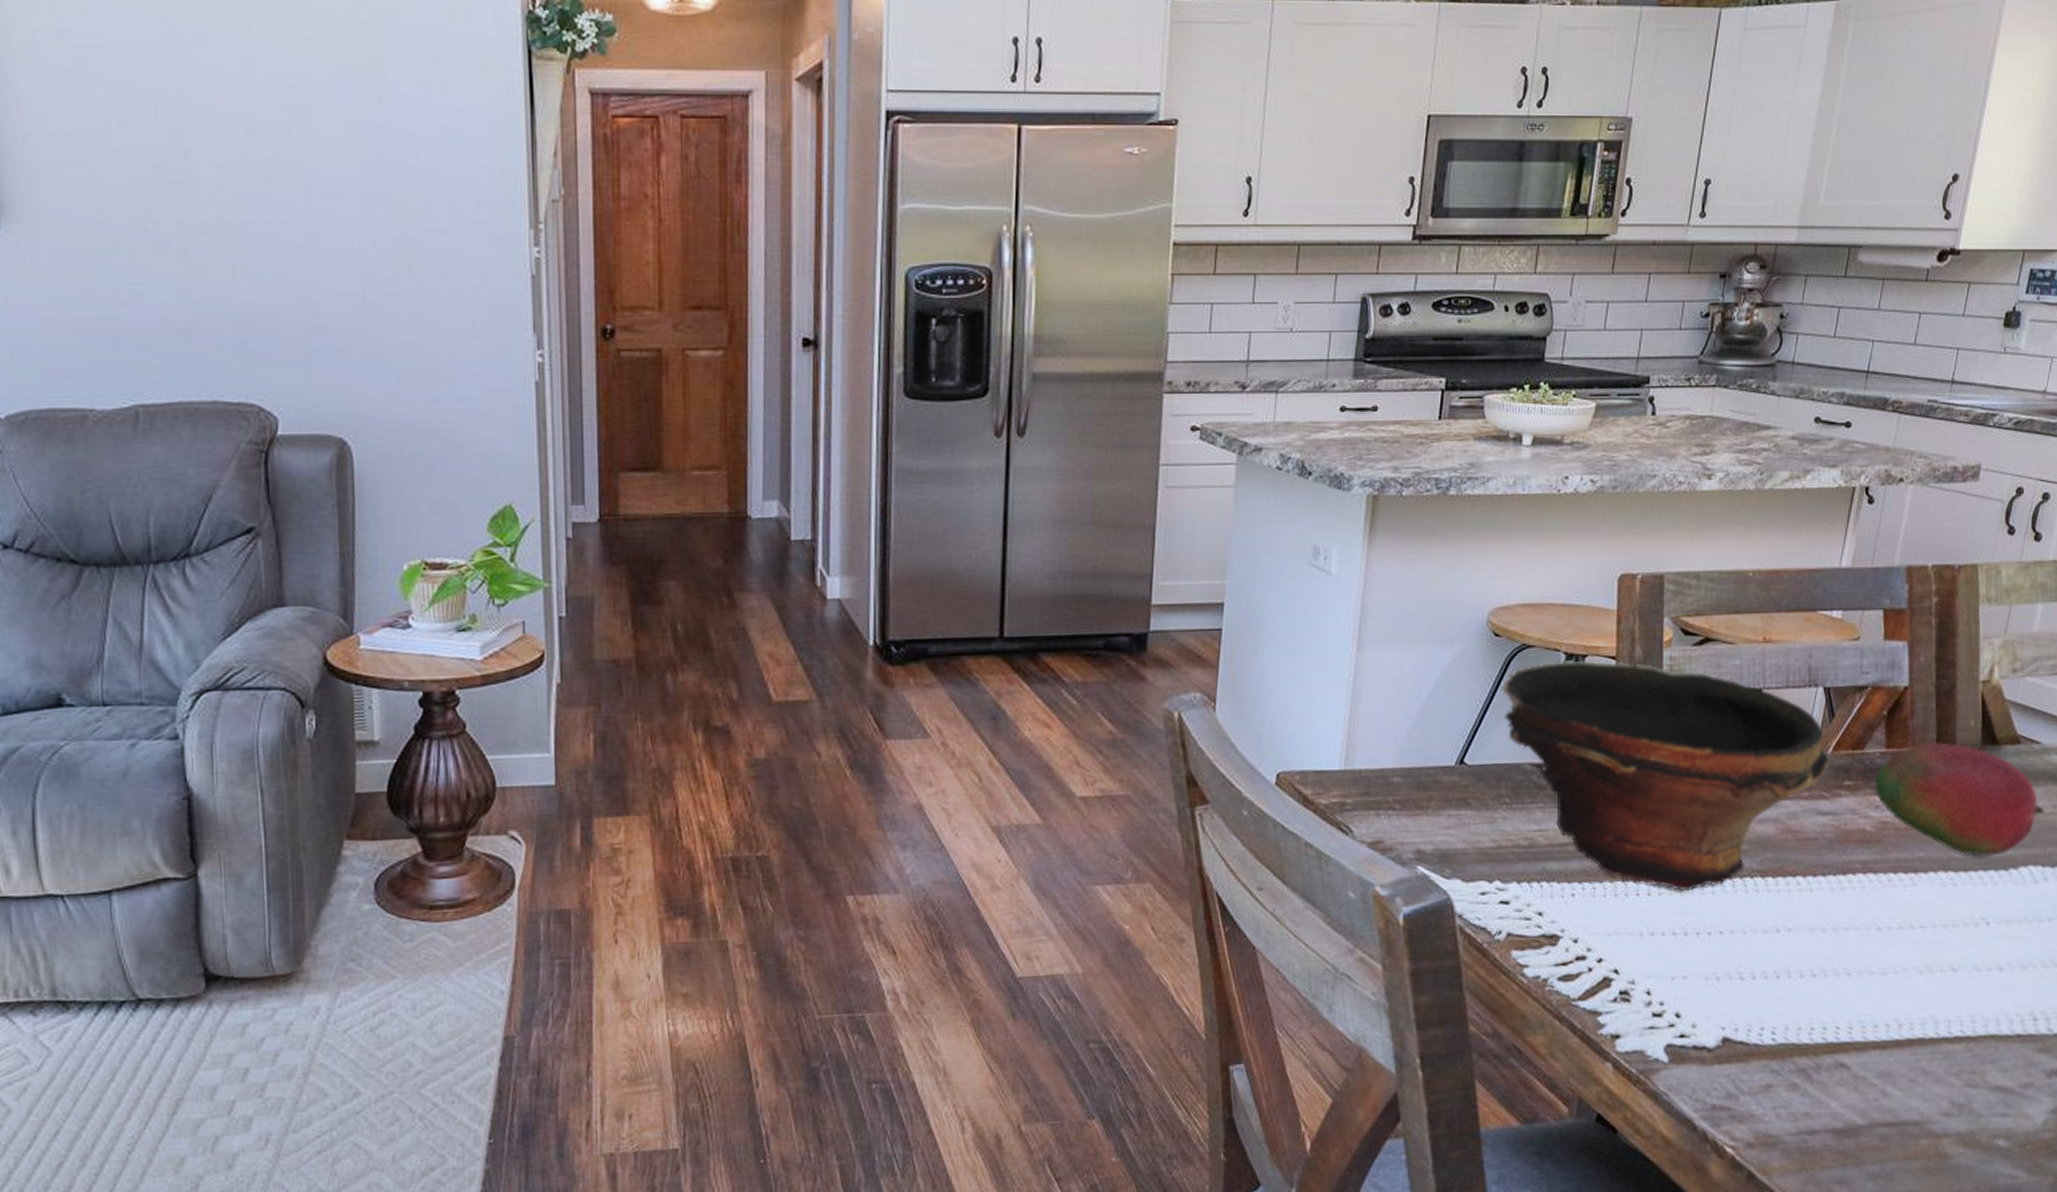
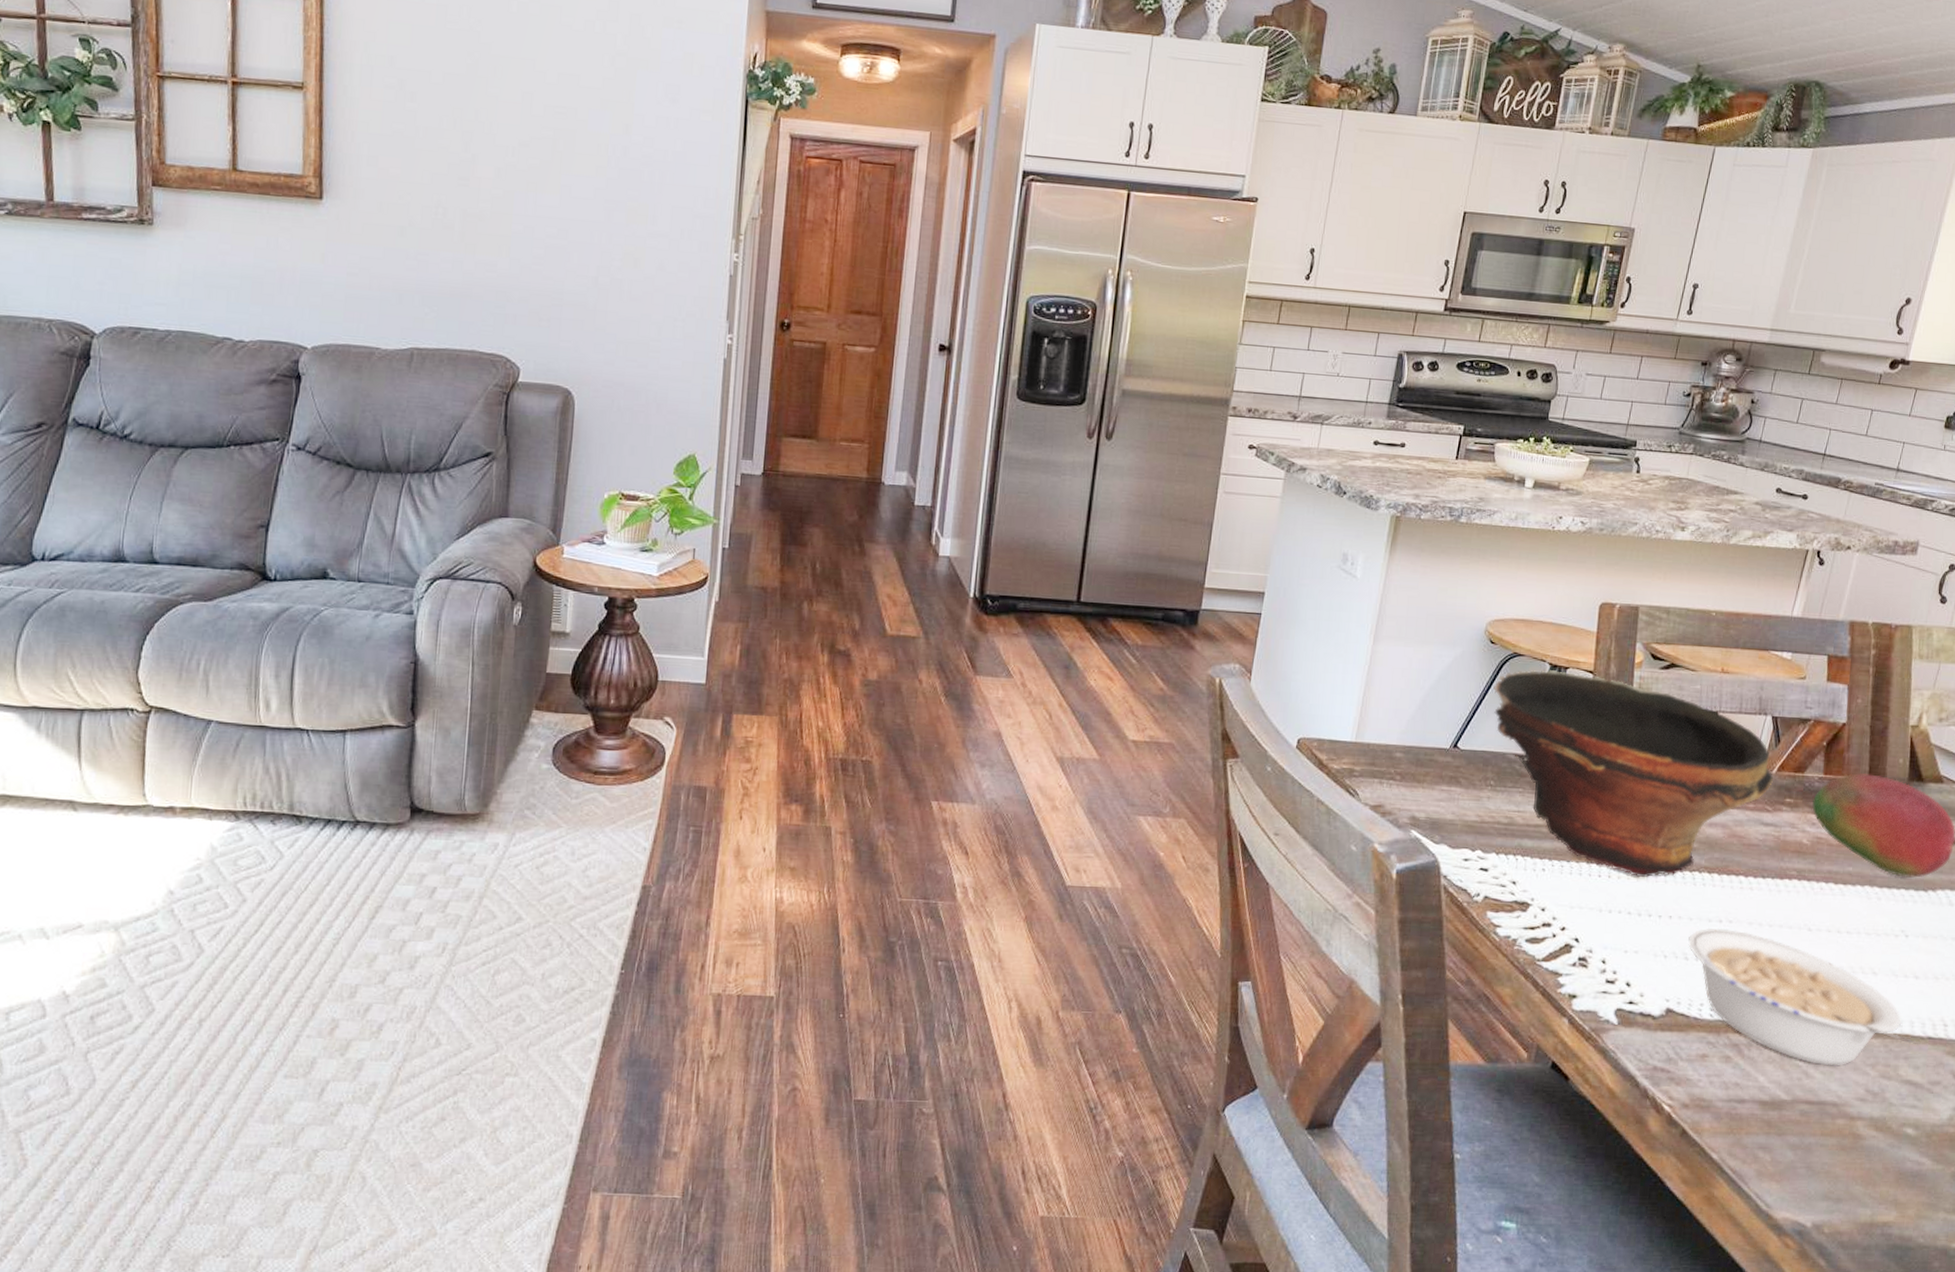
legume: none [1743,938,2009,1081] -> present [1688,927,1921,1066]

